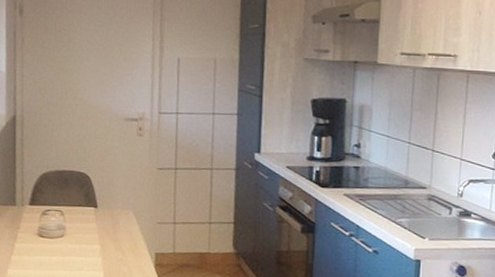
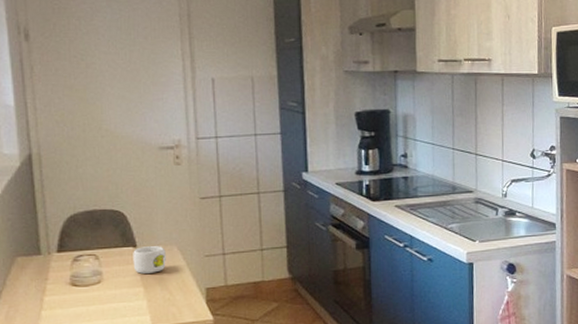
mug: none [93,208,123,234] -> present [133,246,166,274]

